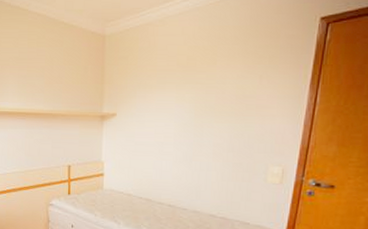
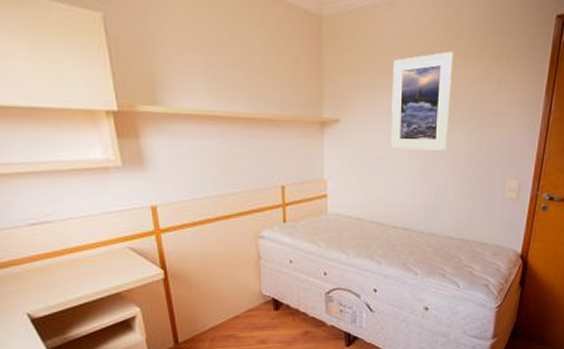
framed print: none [159,55,217,139] -> present [391,51,454,151]

